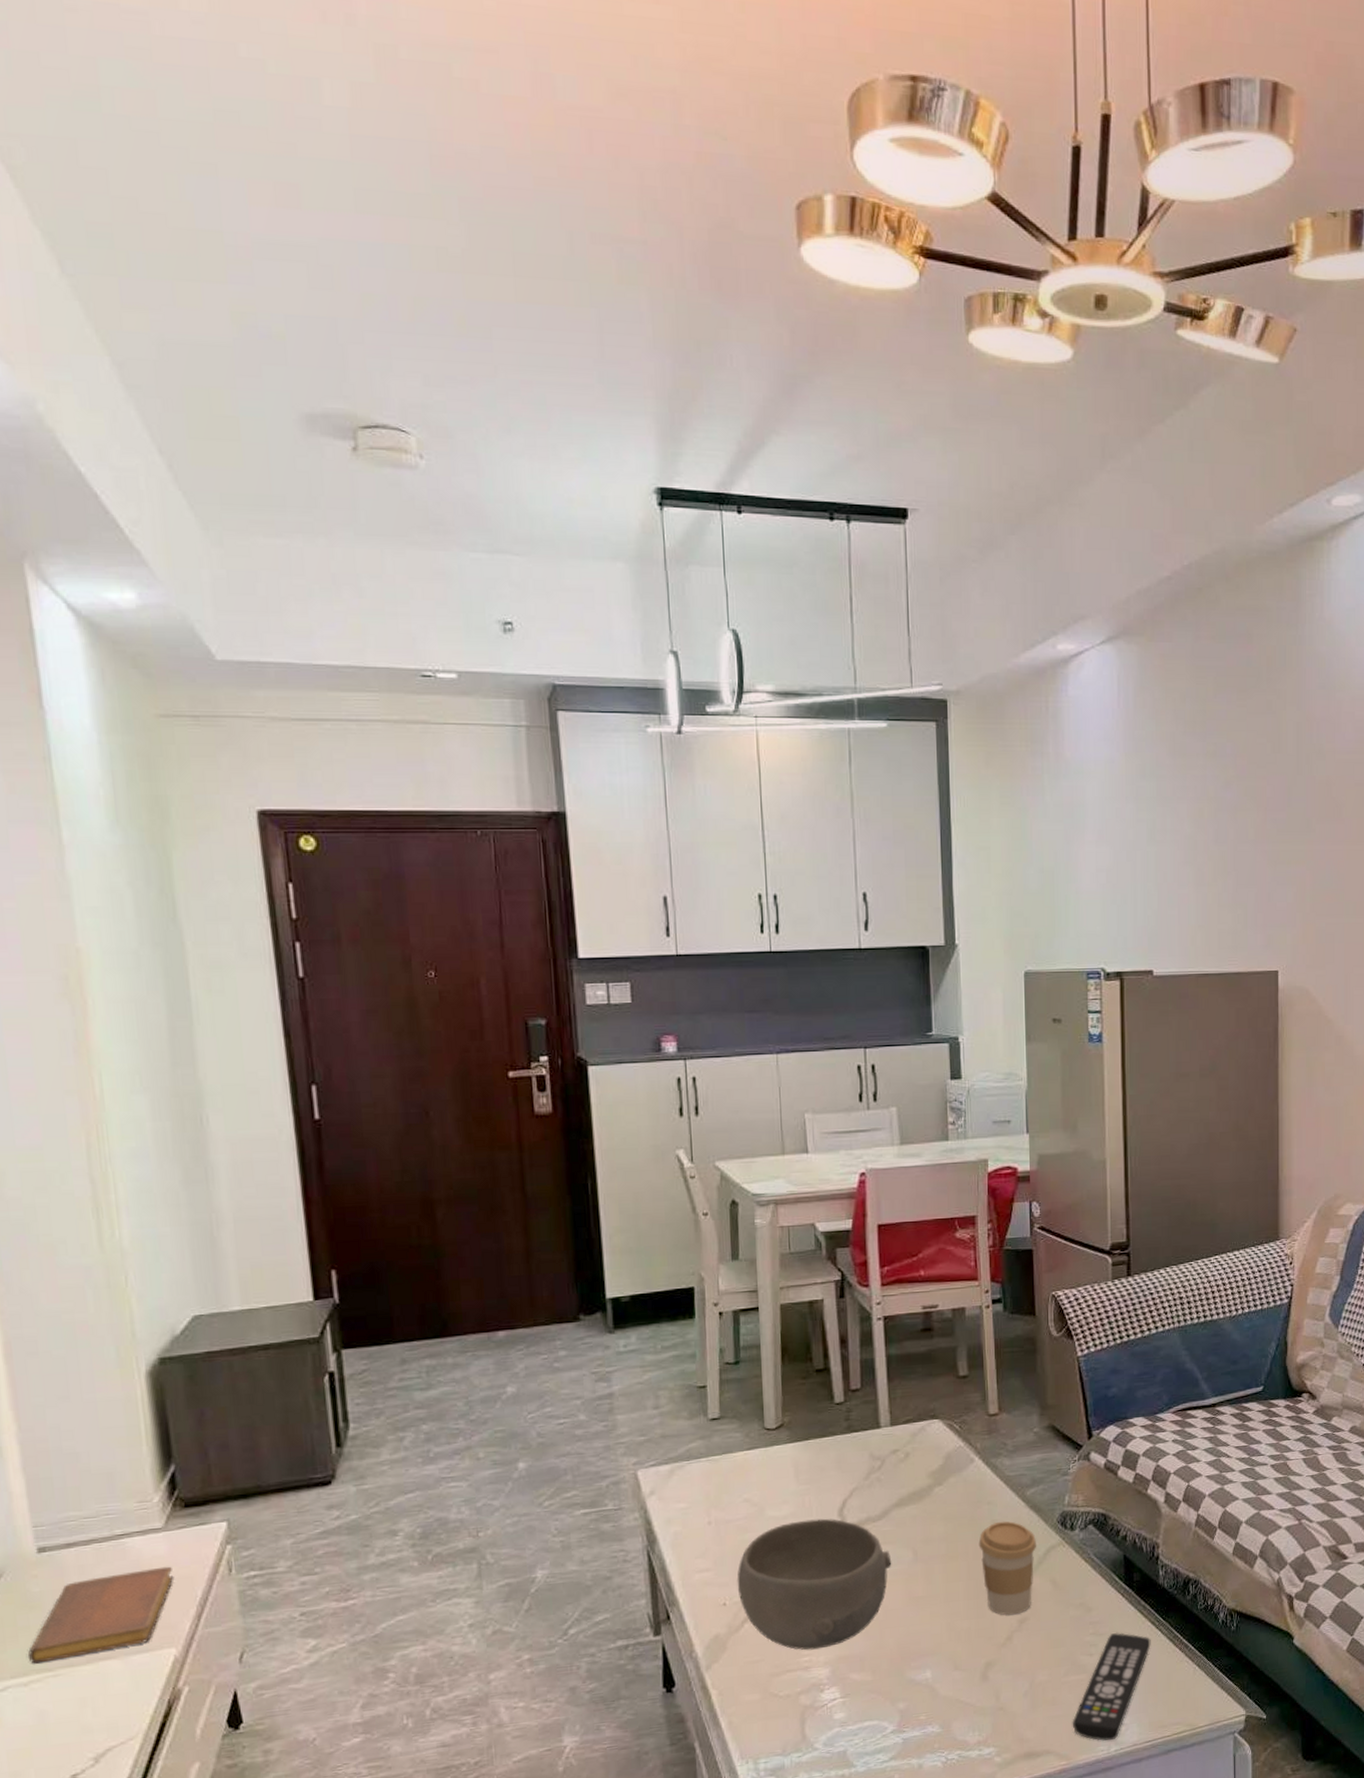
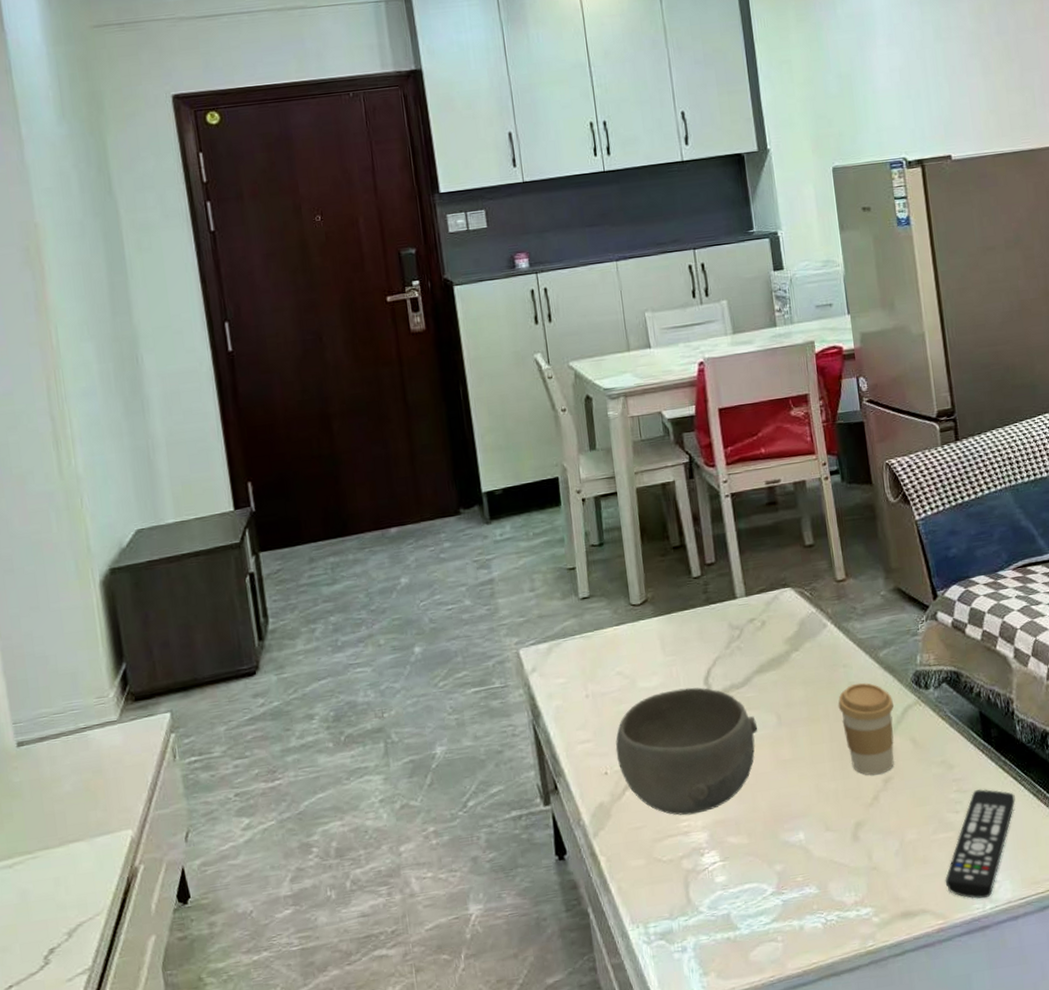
notebook: present [28,1566,175,1664] -> none [12,754,129,847]

